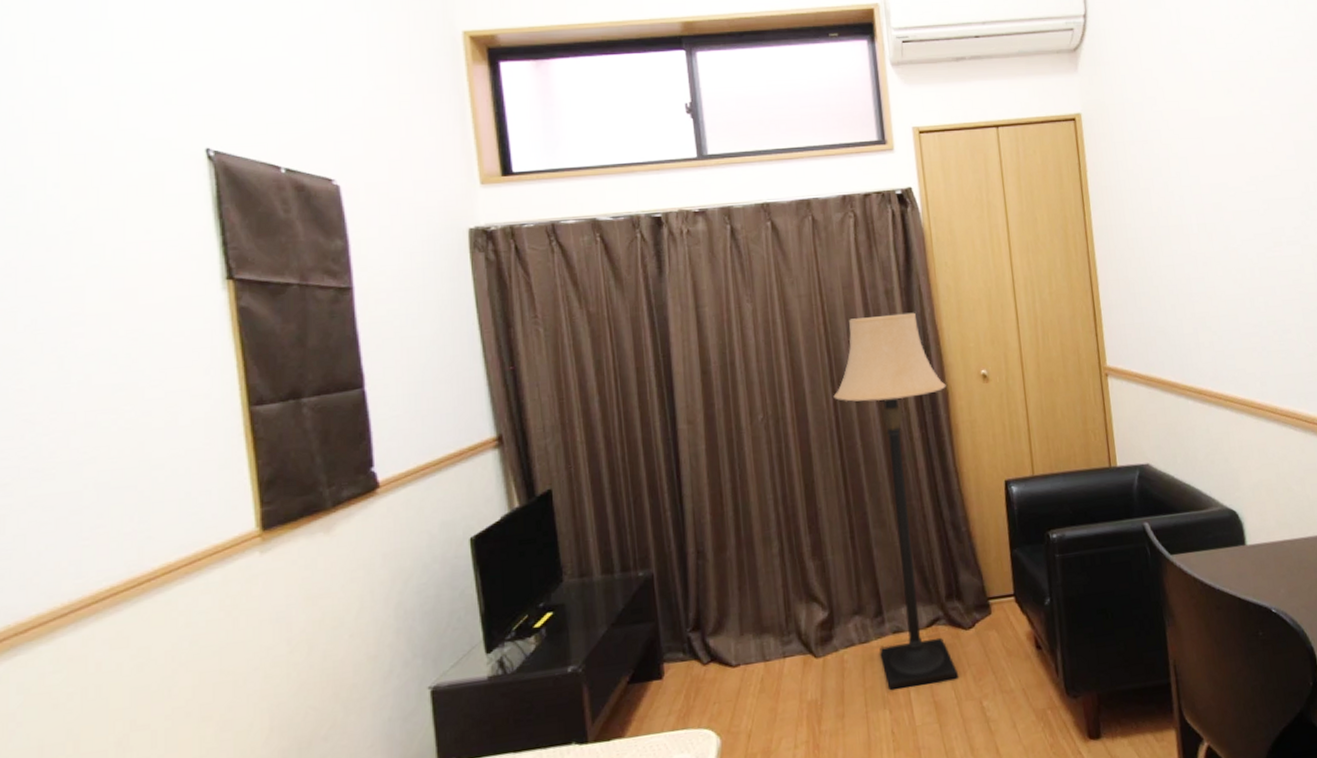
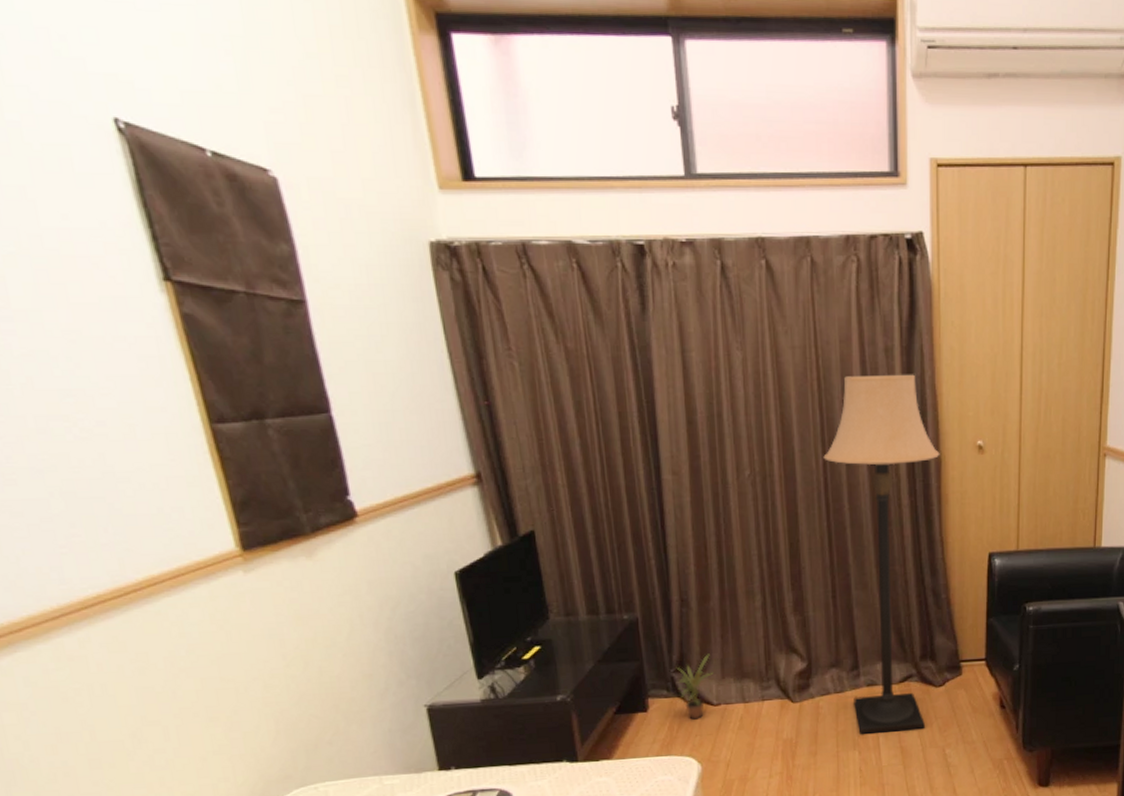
potted plant: none [692,608,732,685] -> present [676,654,714,720]

